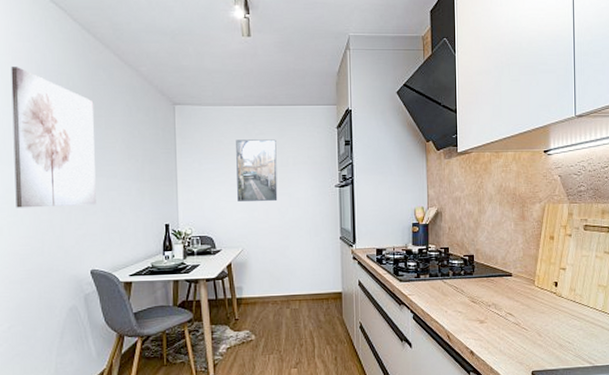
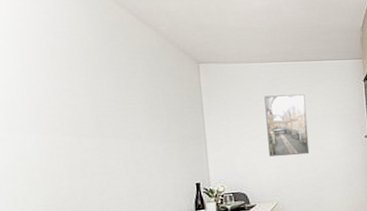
wall art: present [11,67,96,208] -> none [15,29,121,177]

